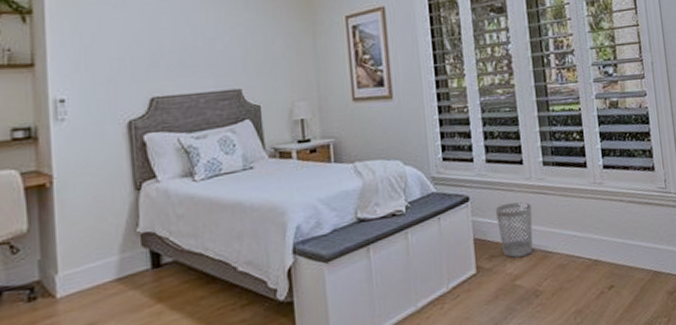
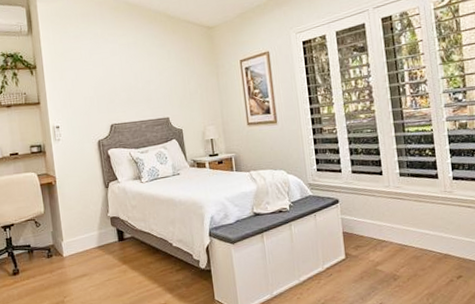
wastebasket: present [496,202,533,258] -> none [360,205,392,248]

